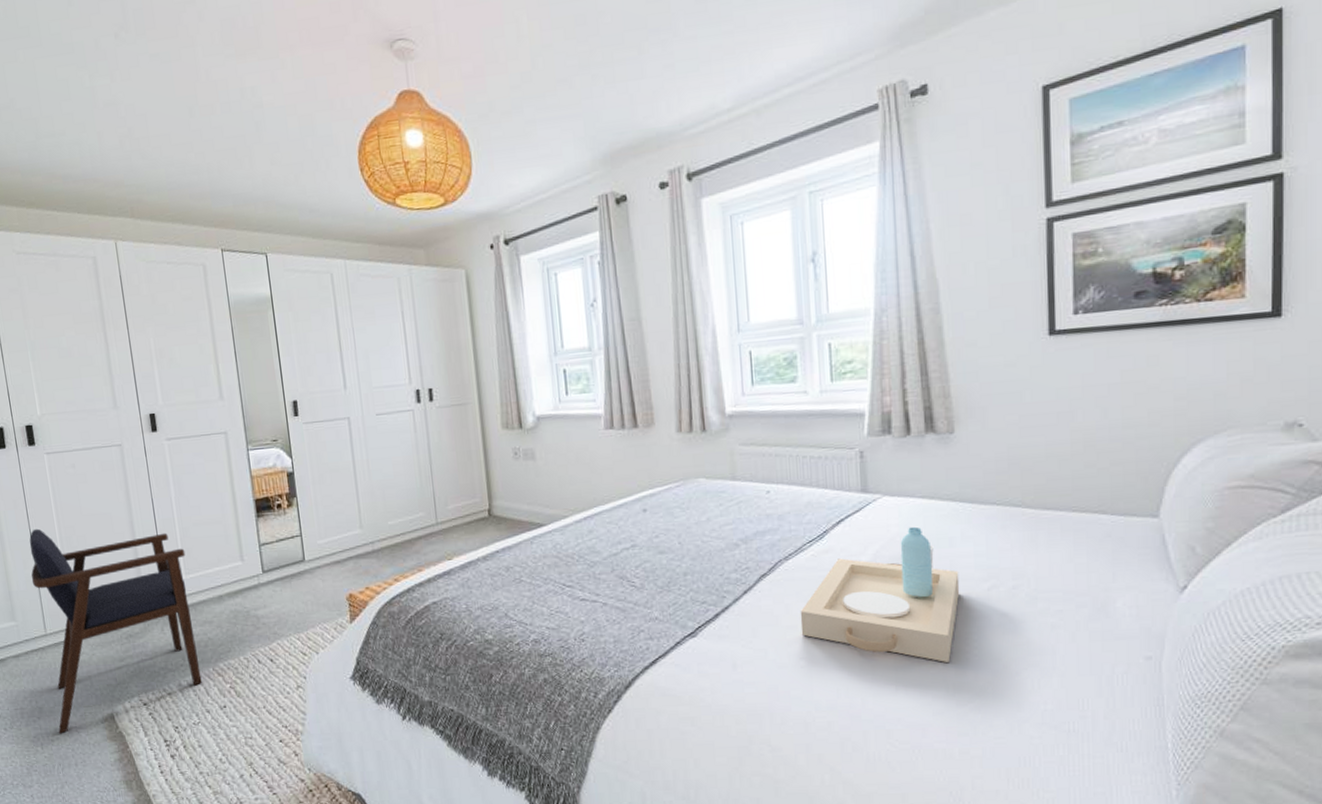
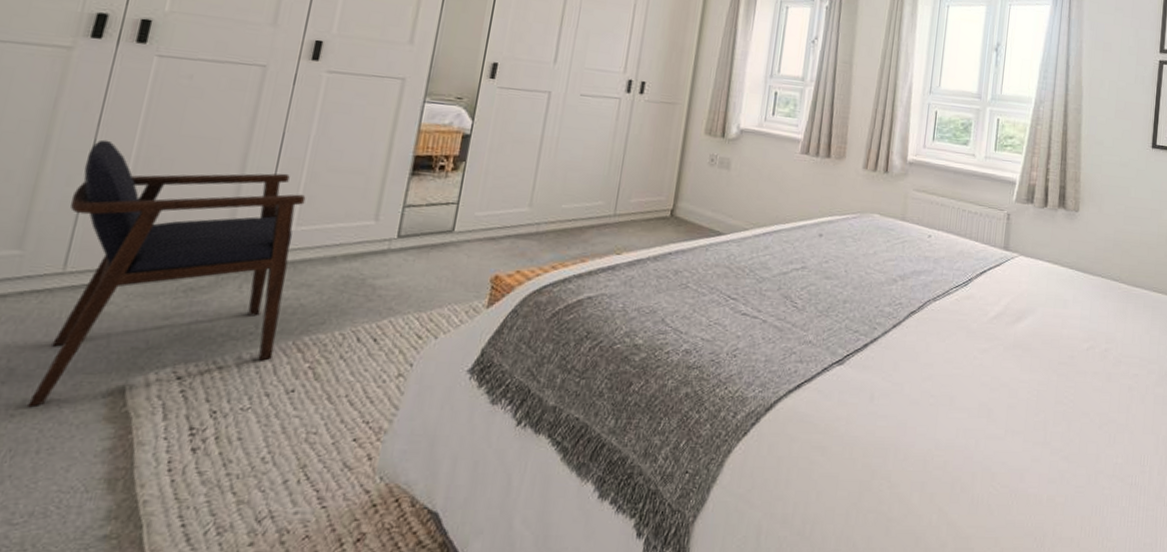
serving tray: present [800,526,960,662] -> none [935,286,1068,412]

